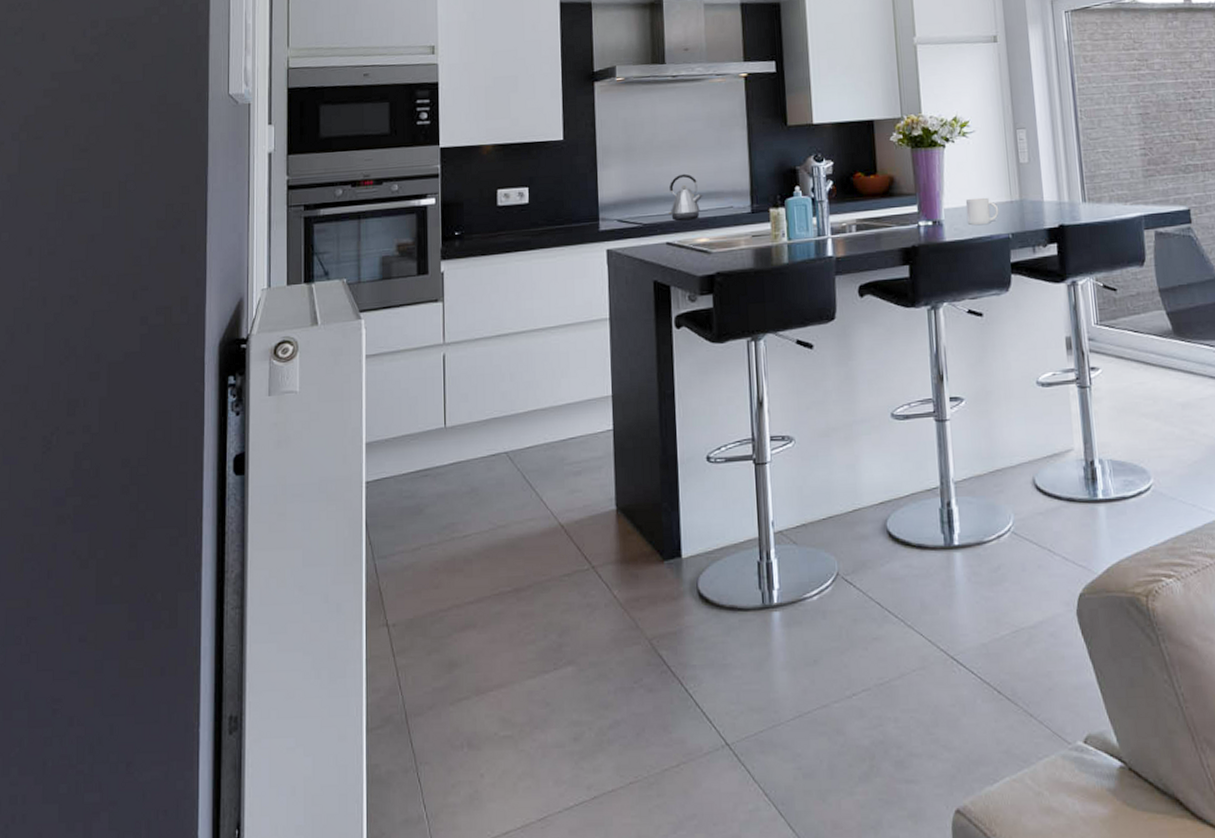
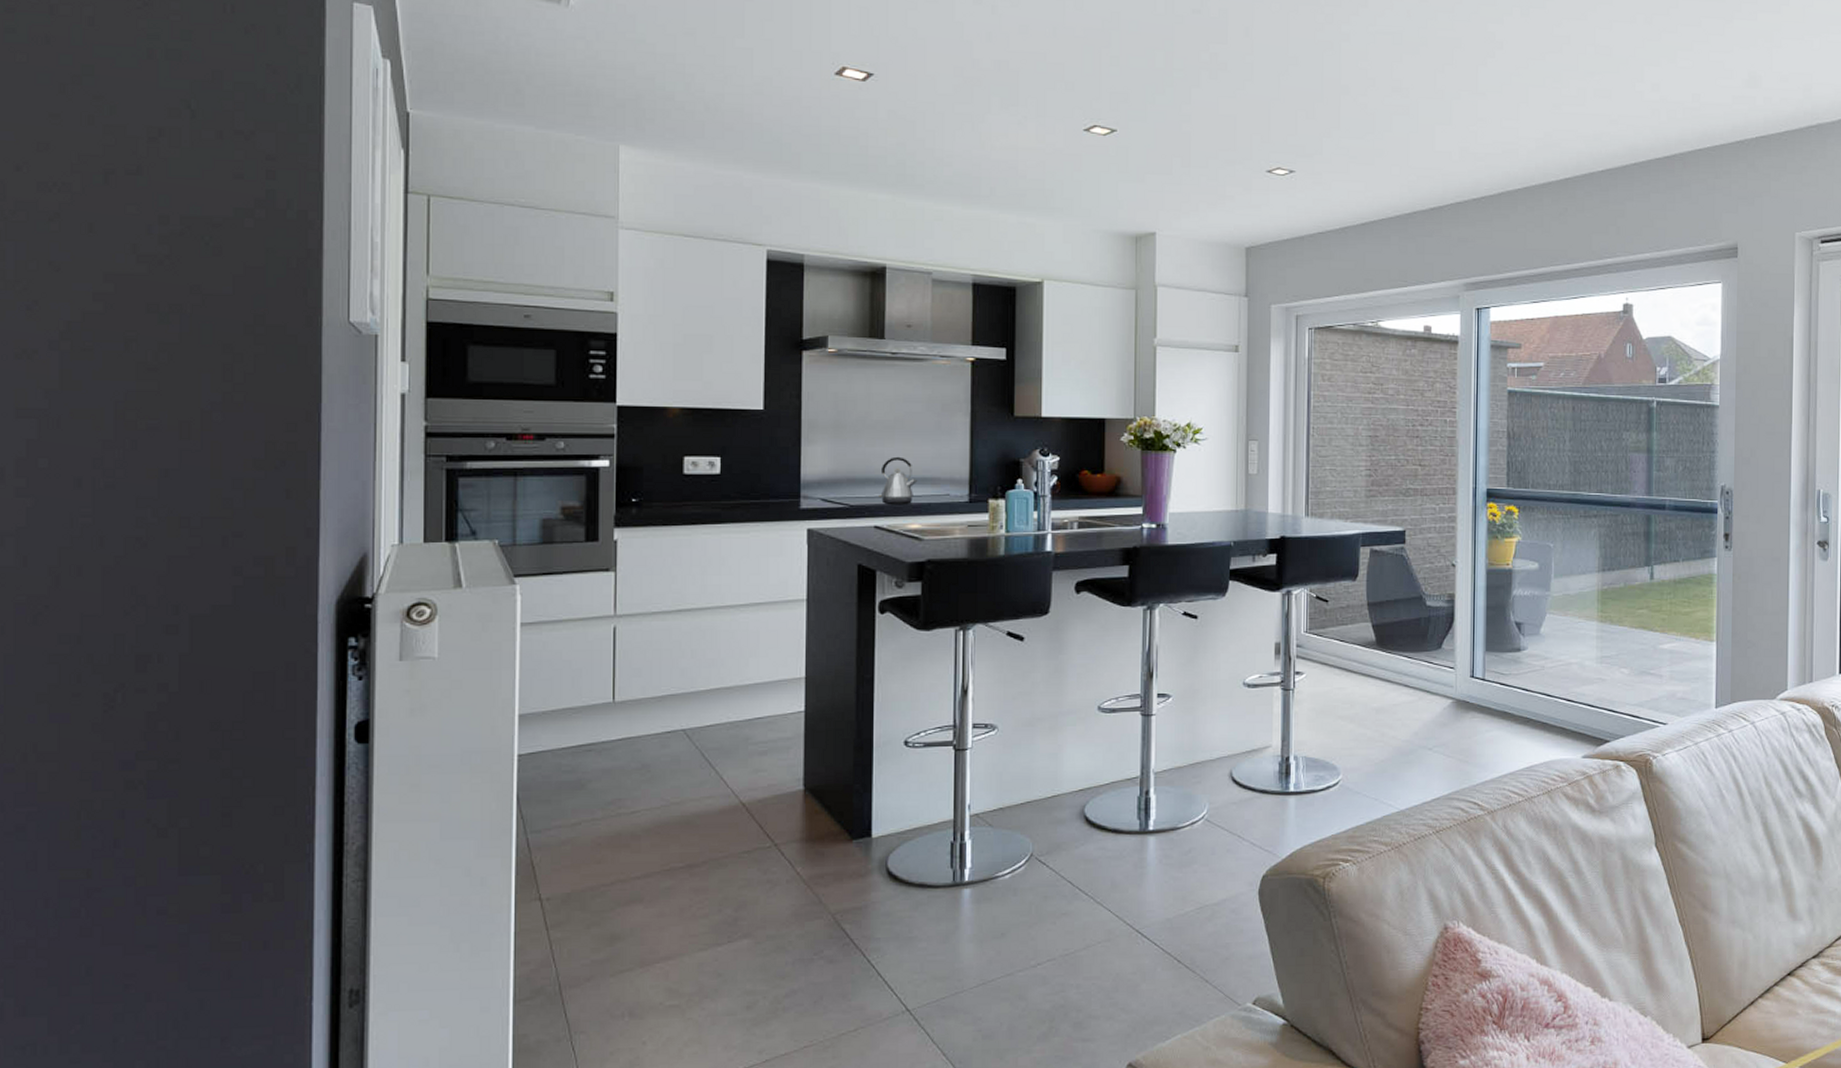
mug: present [965,197,999,226] -> none [1191,504,1224,531]

